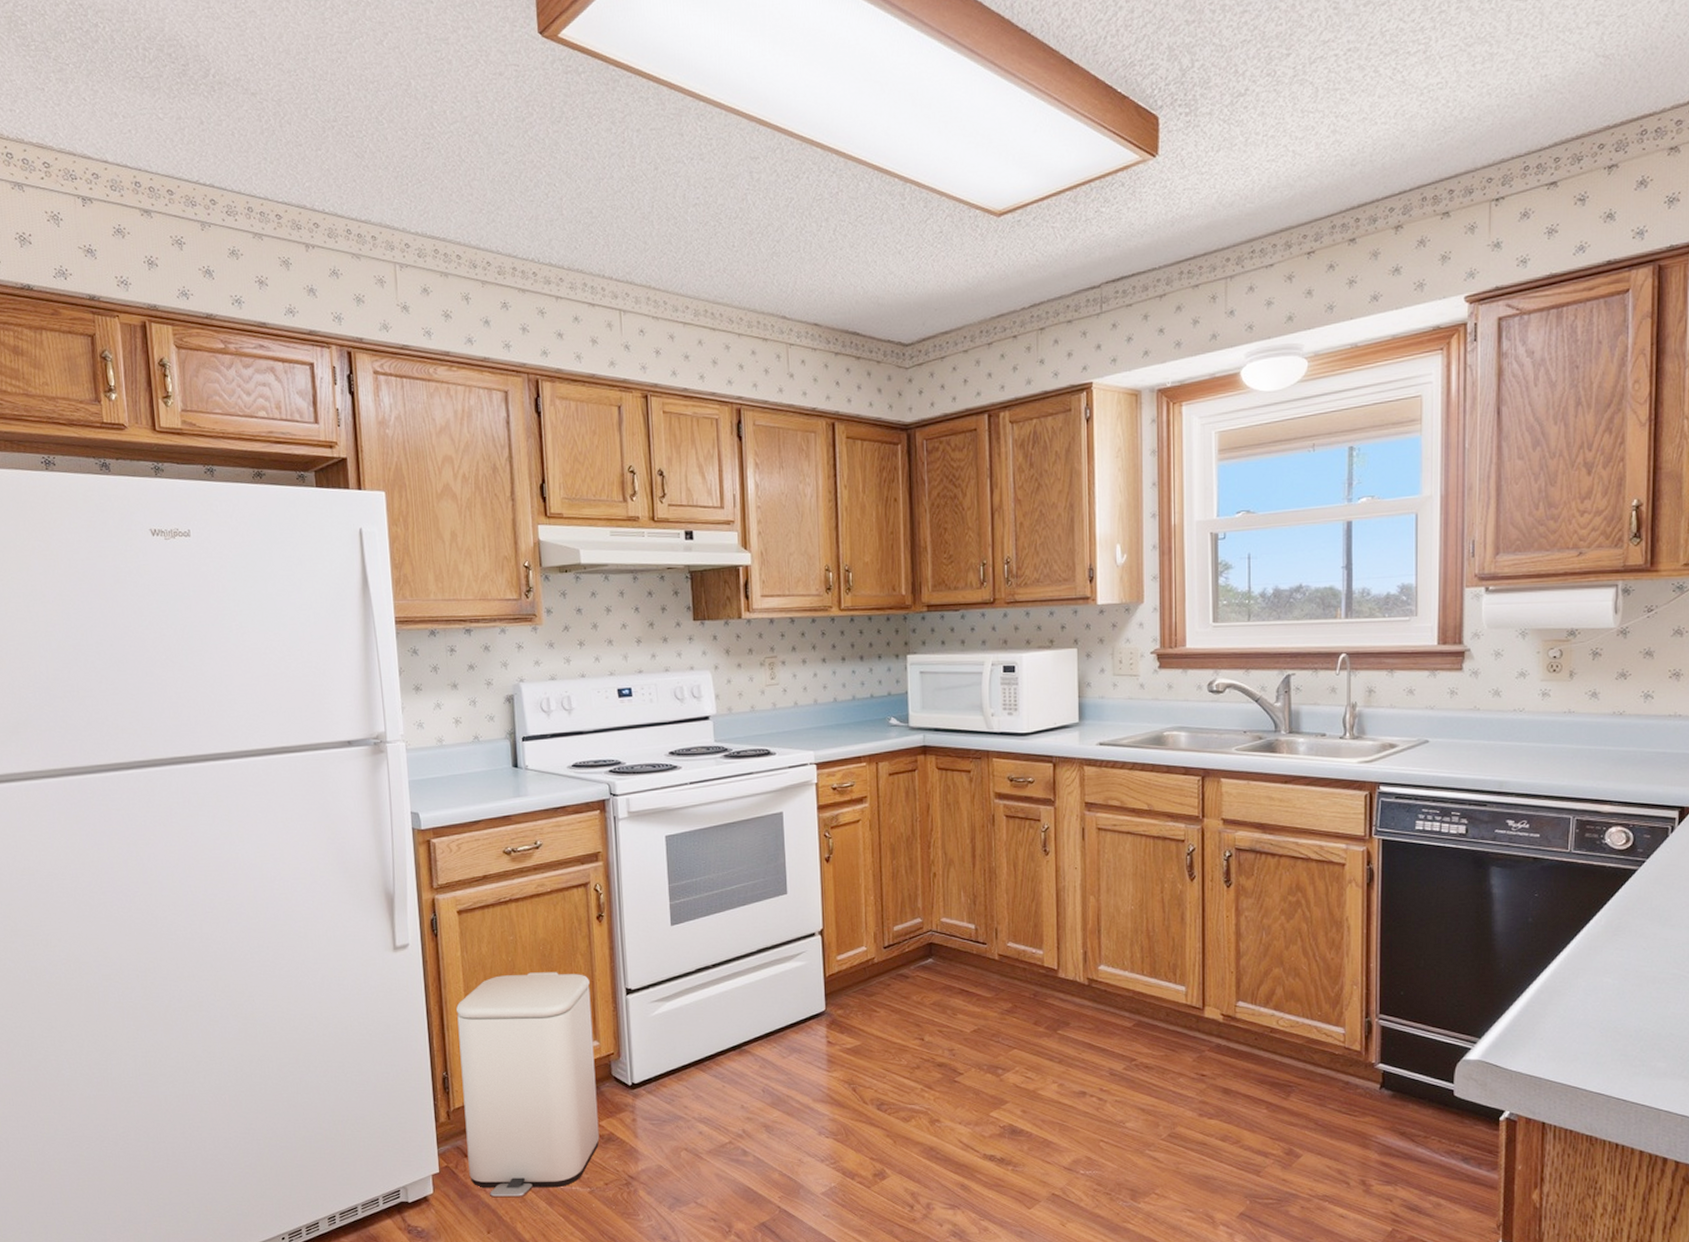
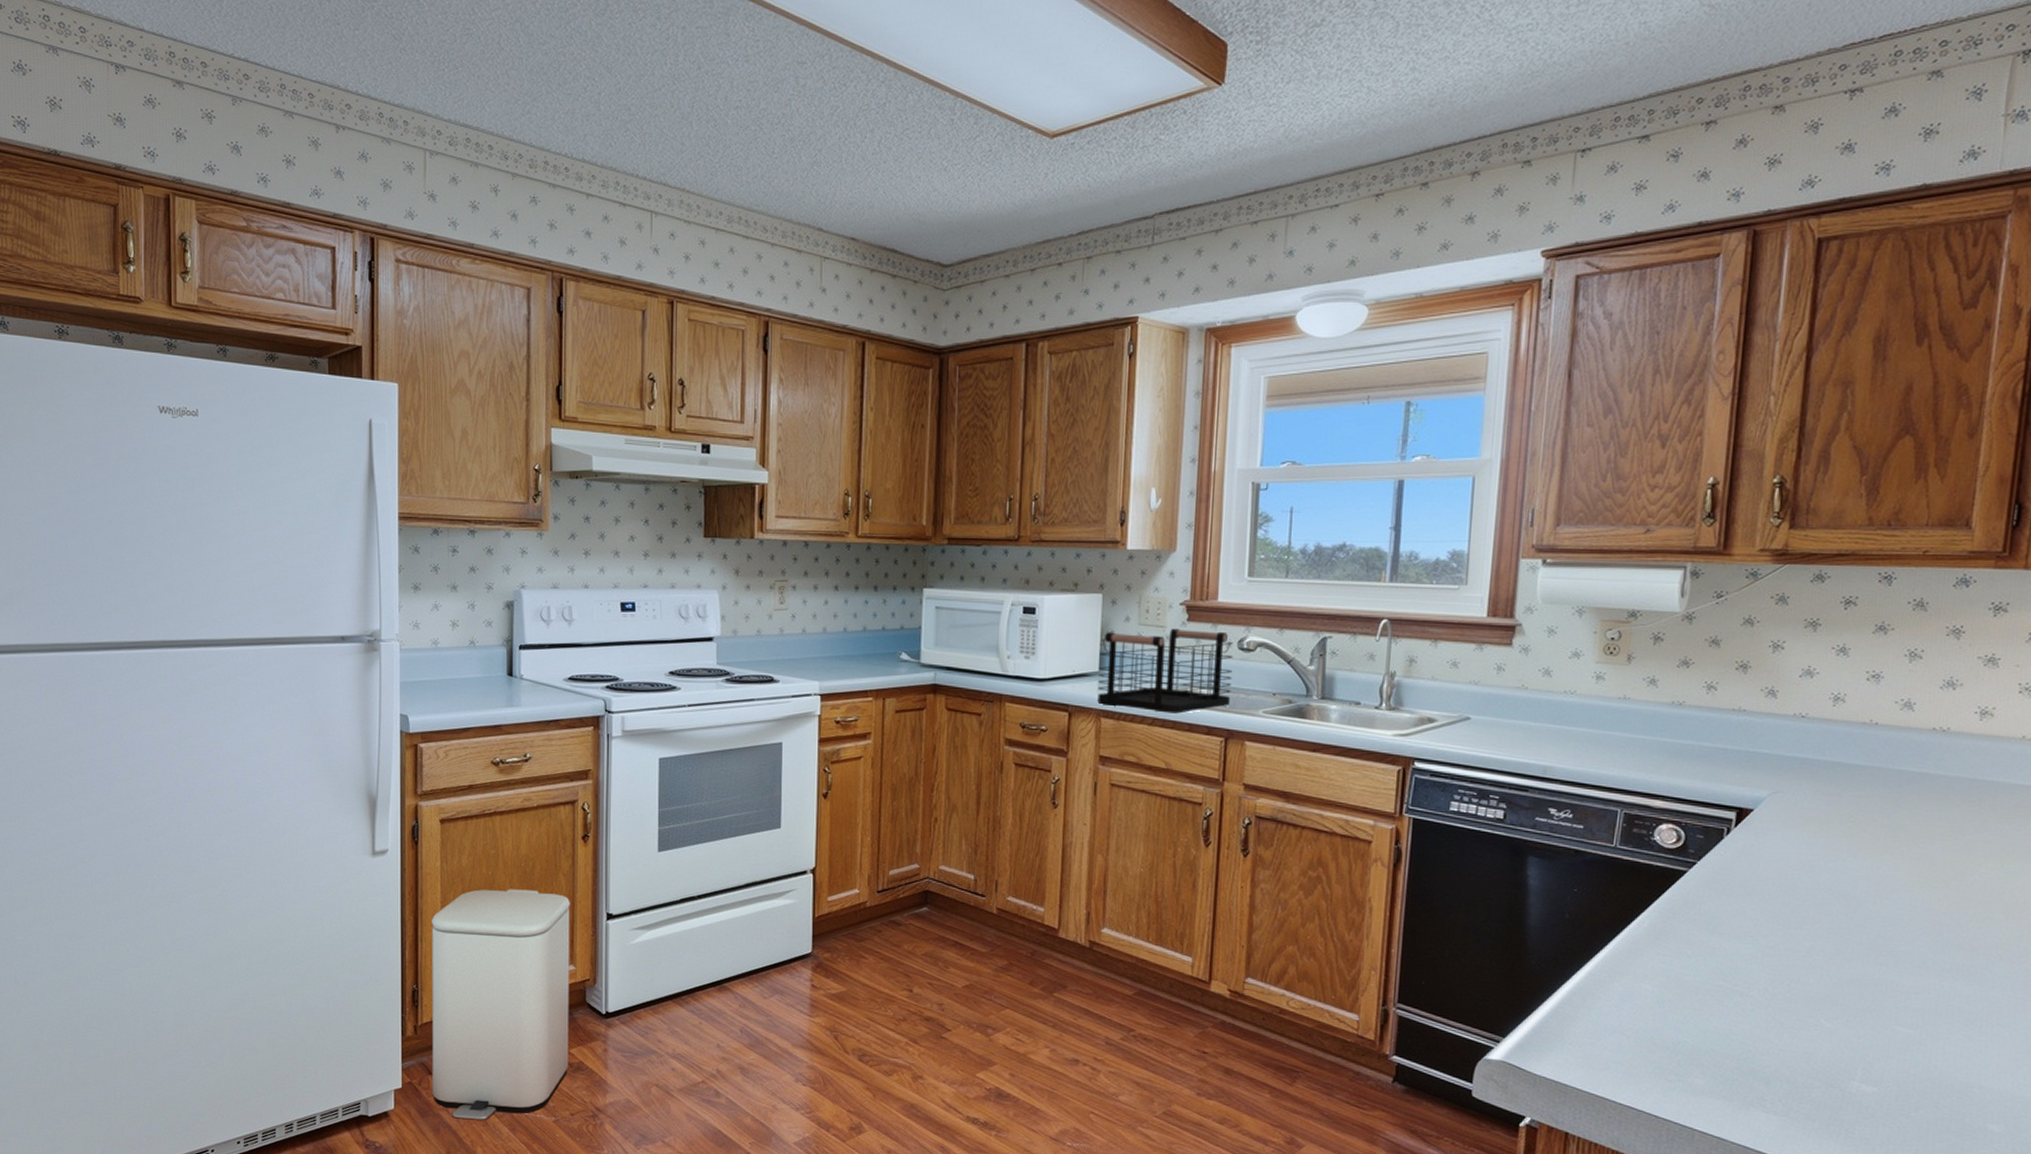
dish rack: none [1078,676,1205,757] -> present [1097,628,1234,714]

